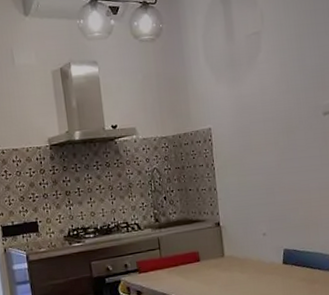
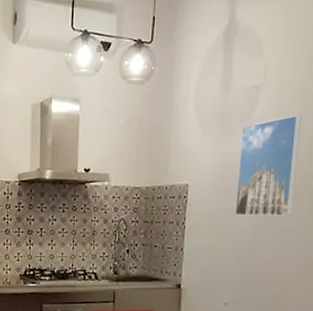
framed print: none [250,54,309,151] -> present [235,115,302,217]

